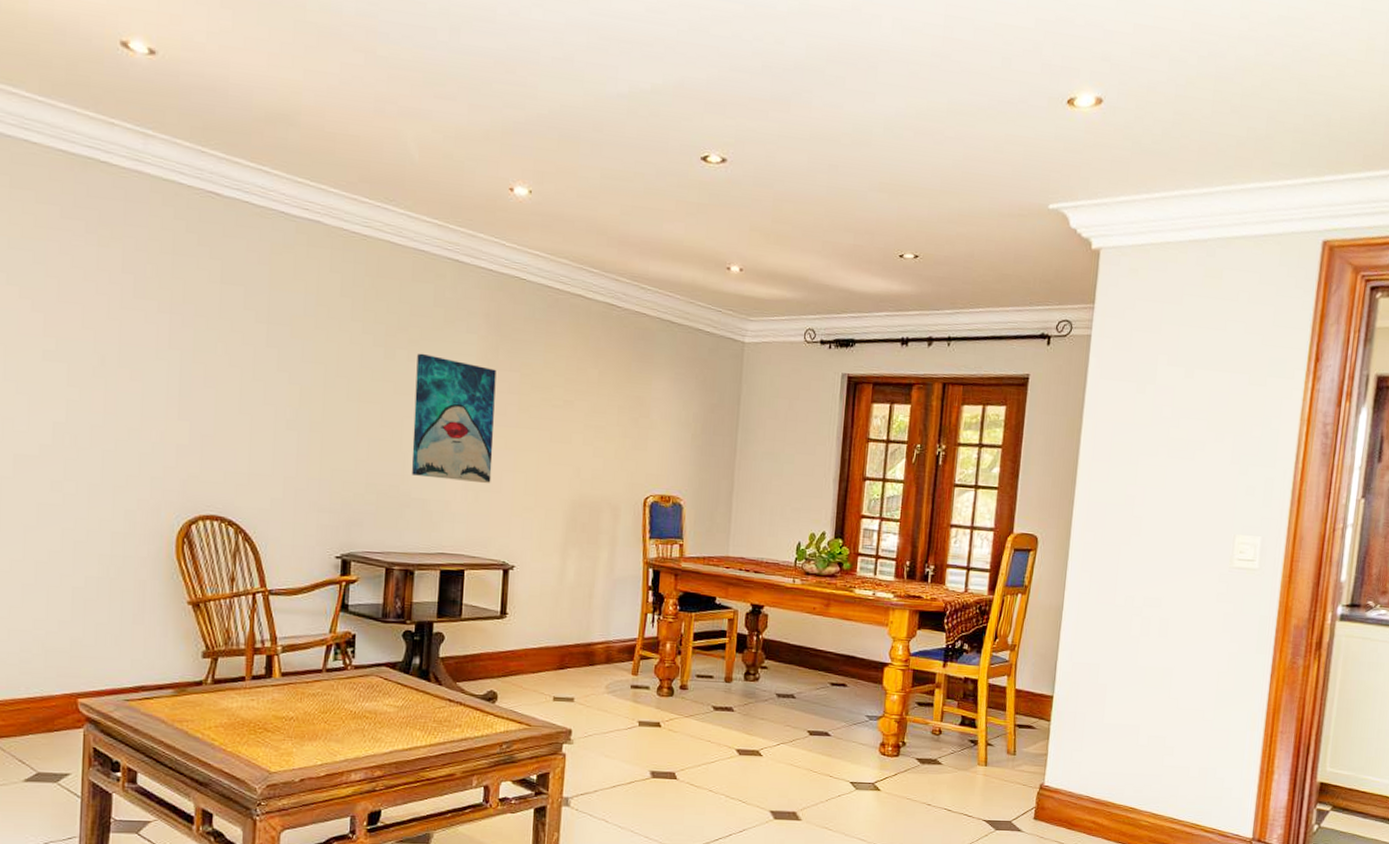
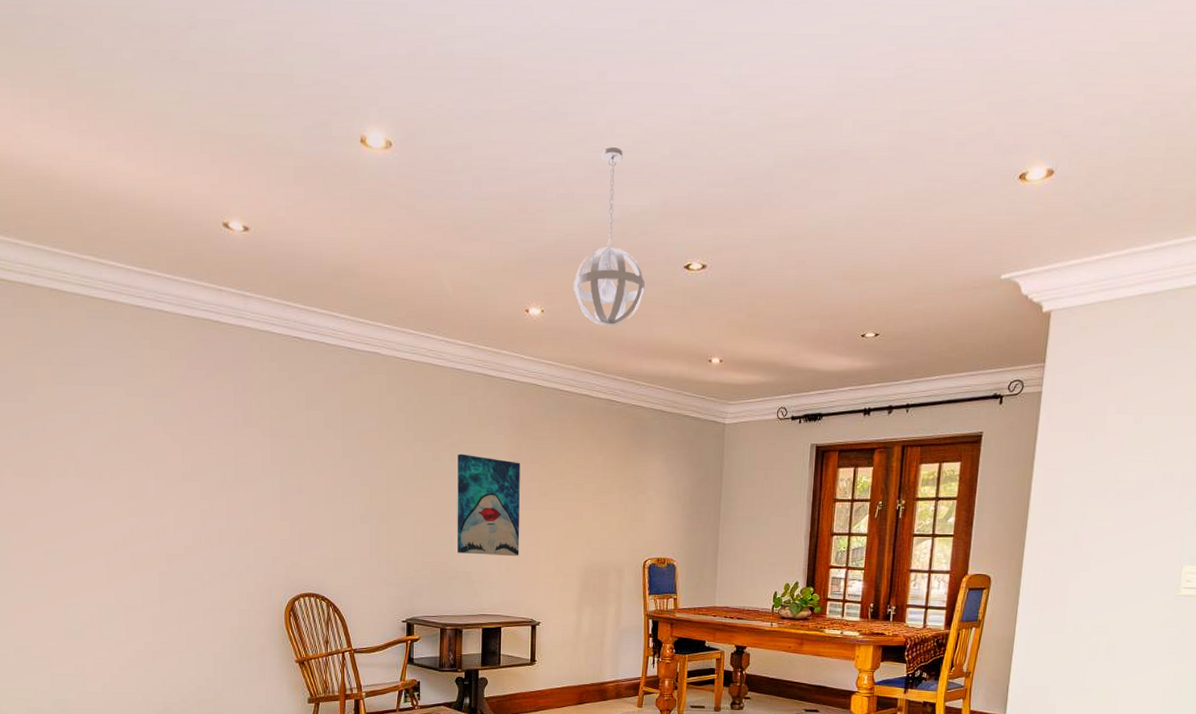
pendant light: none [568,12,655,219] -> present [573,147,645,327]

